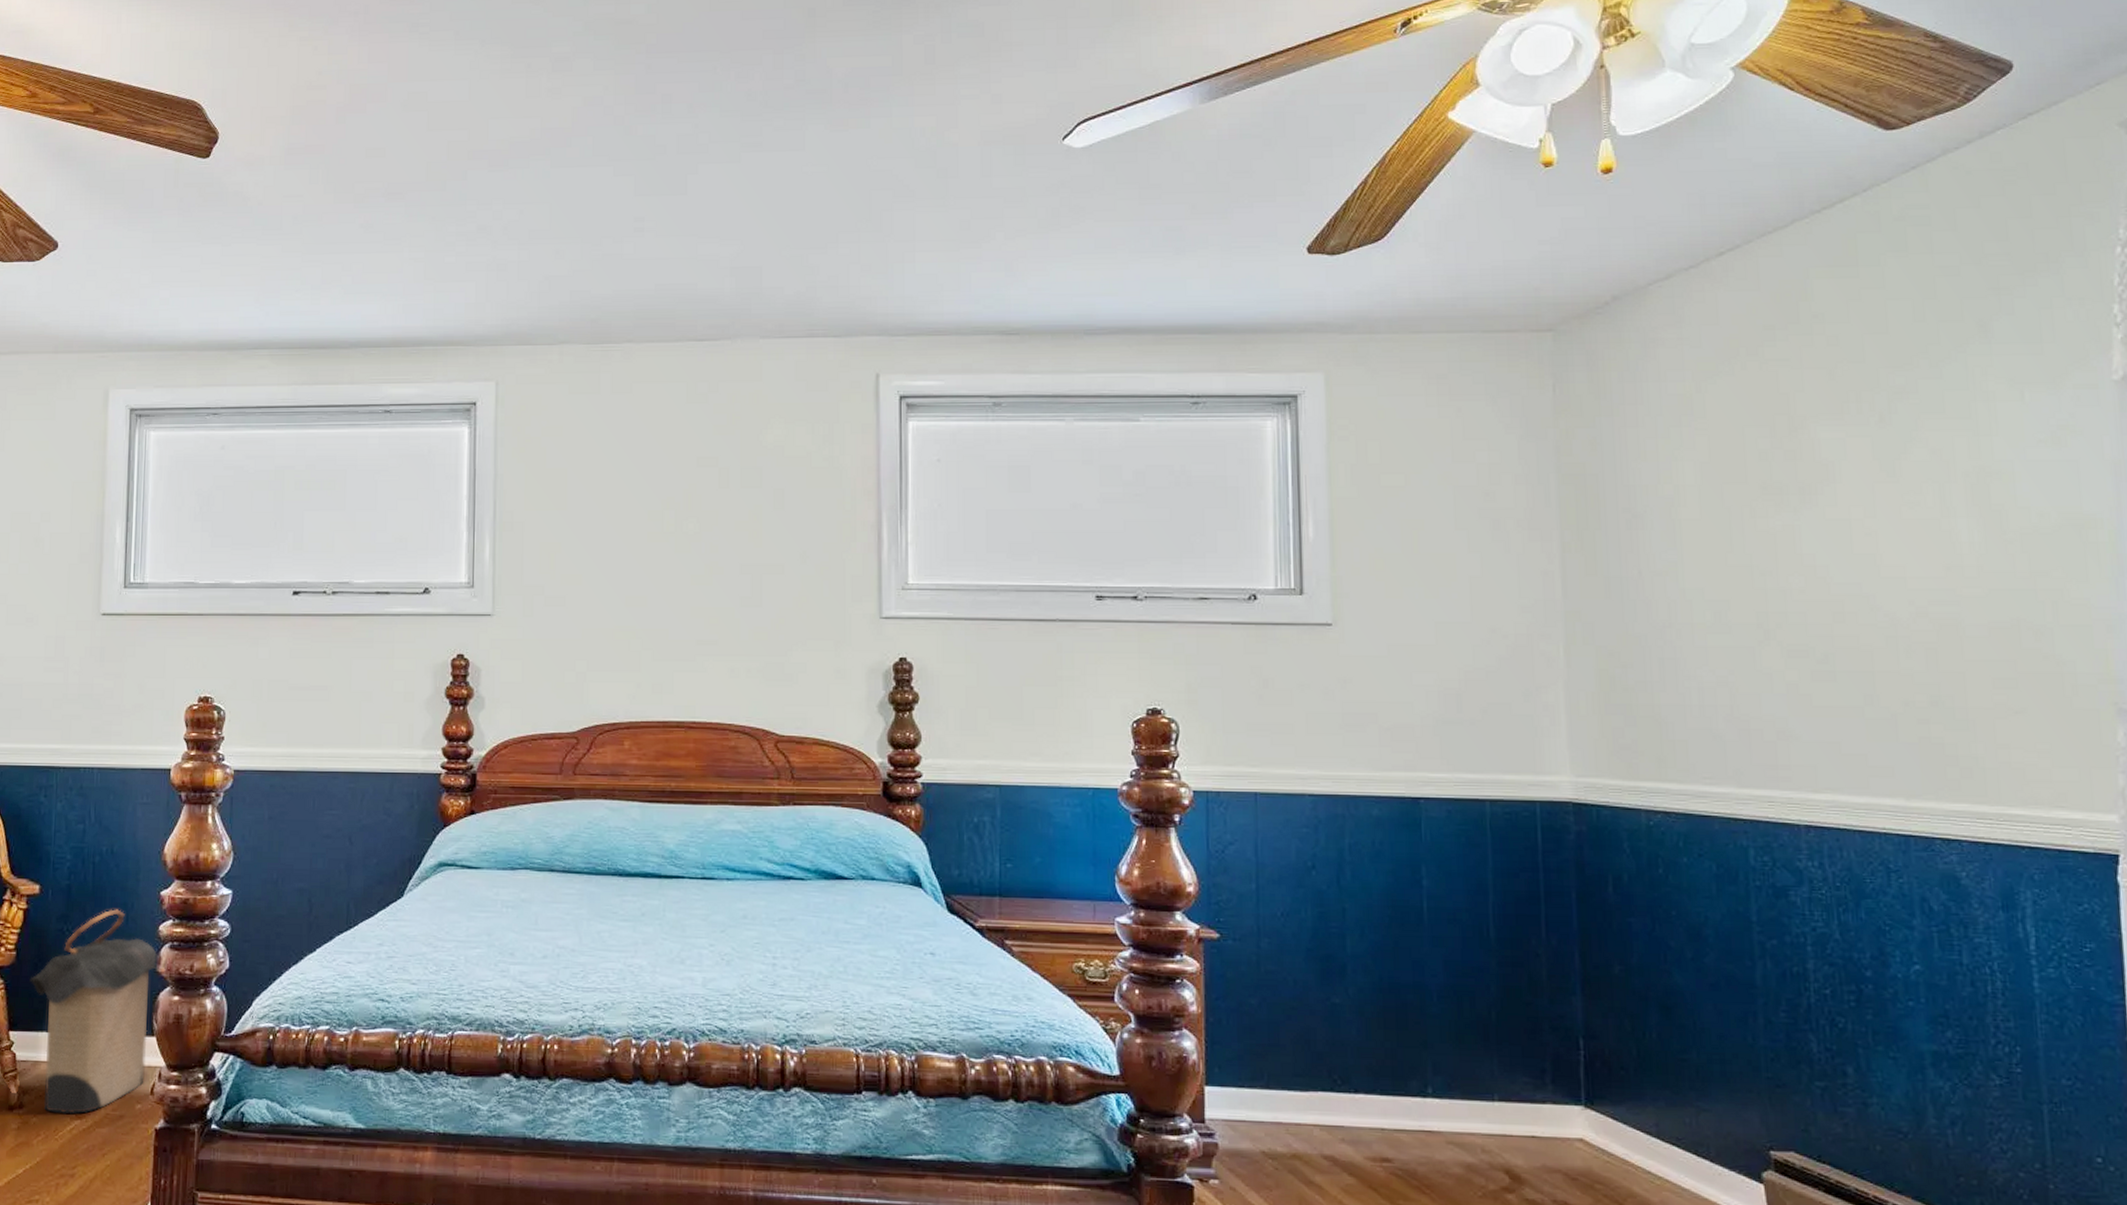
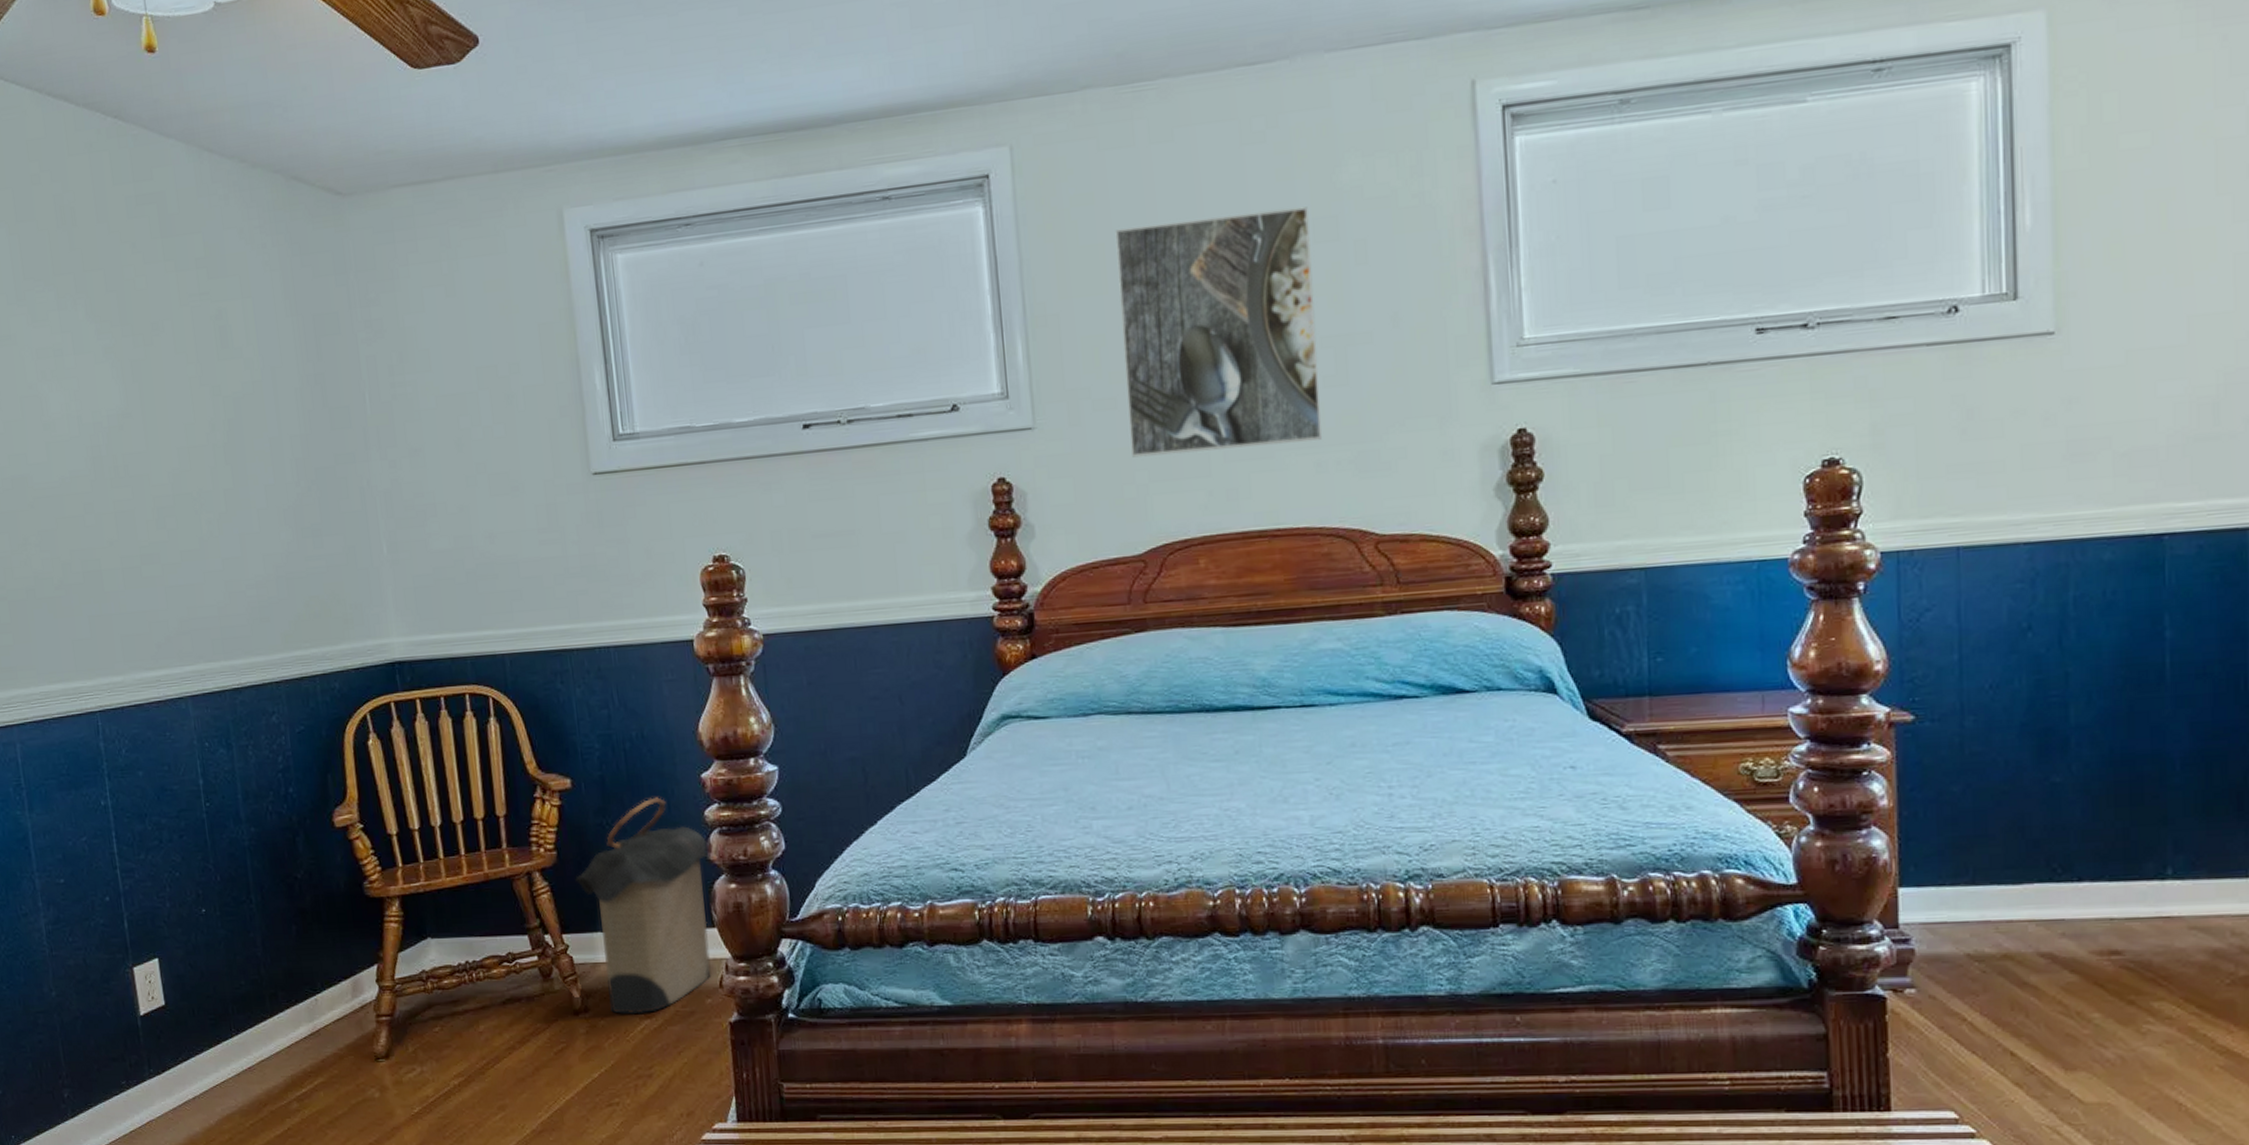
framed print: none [575,458,738,650] -> present [1115,207,1322,458]

